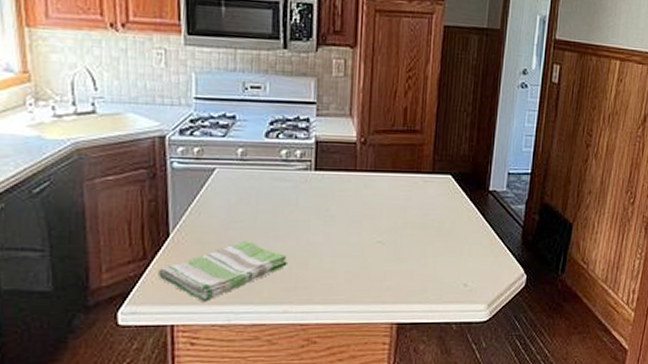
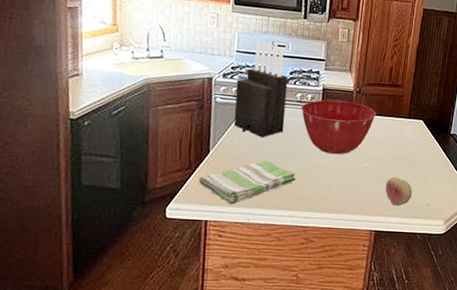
knife block: none [198,83,268,212] -> present [234,41,288,138]
mixing bowl: none [288,156,389,228] -> present [301,99,376,155]
fruit: none [407,251,444,289] -> present [385,177,413,206]

